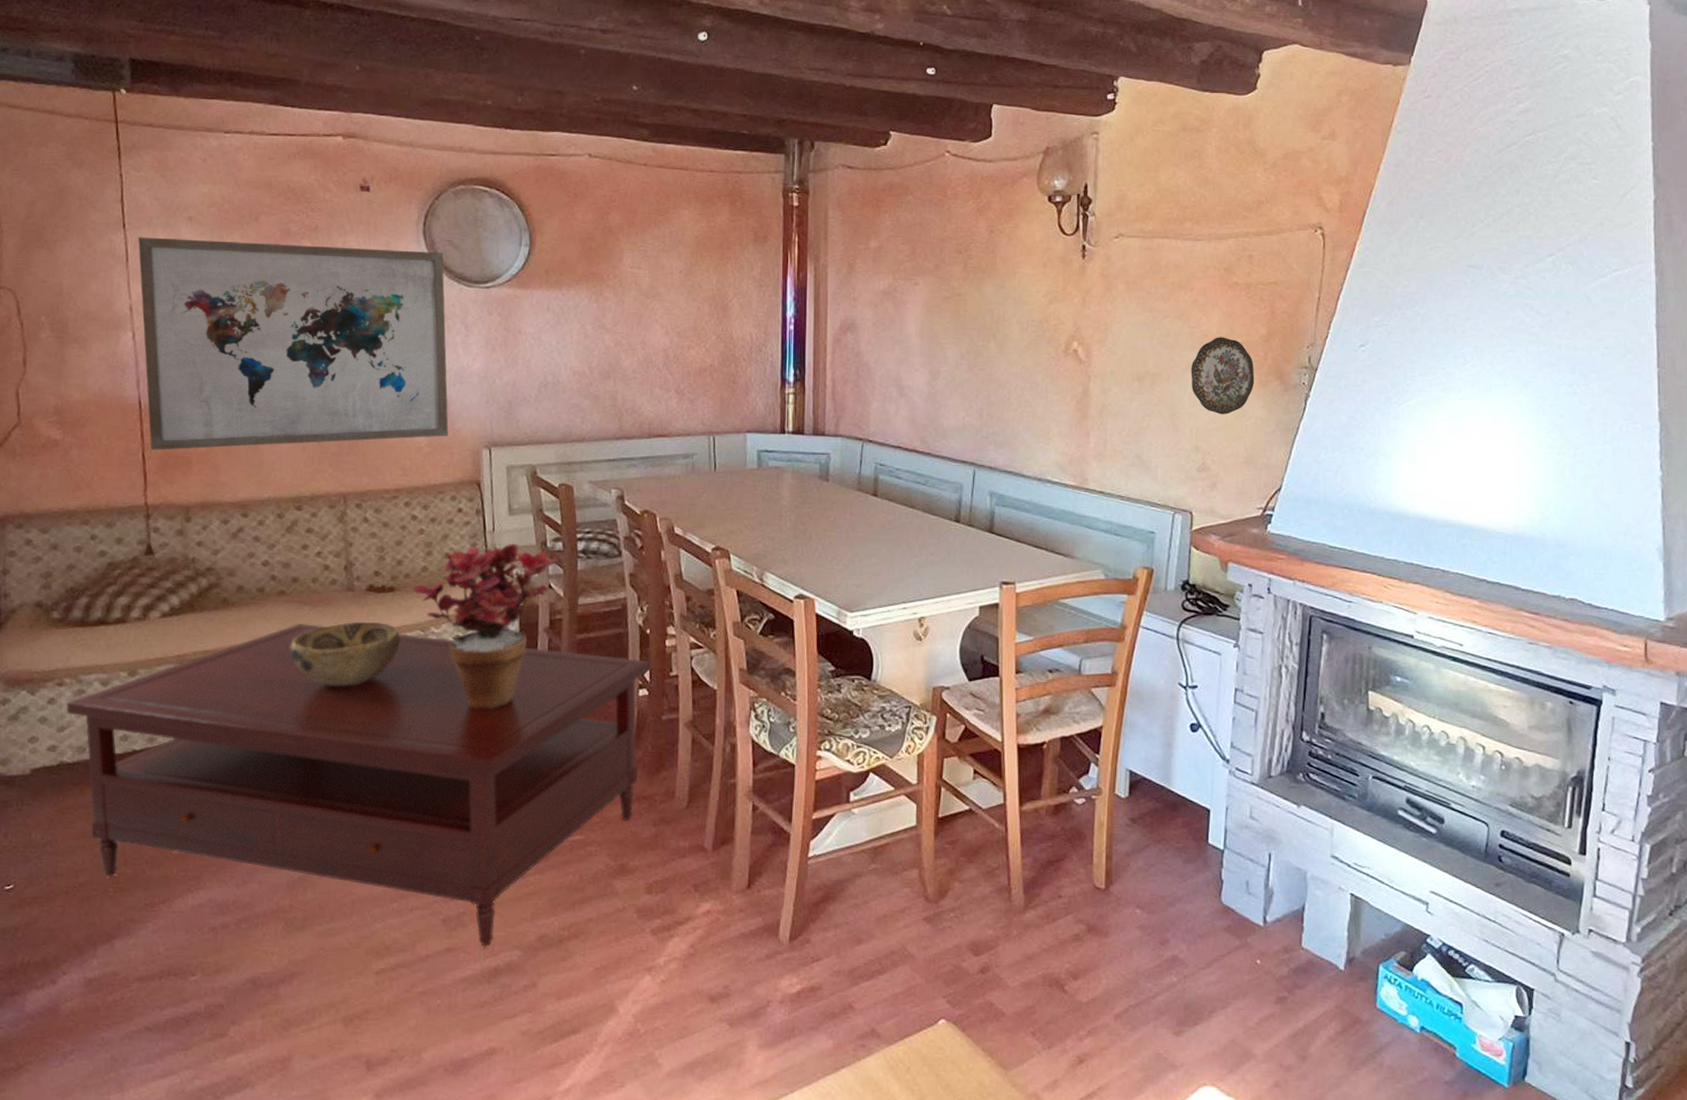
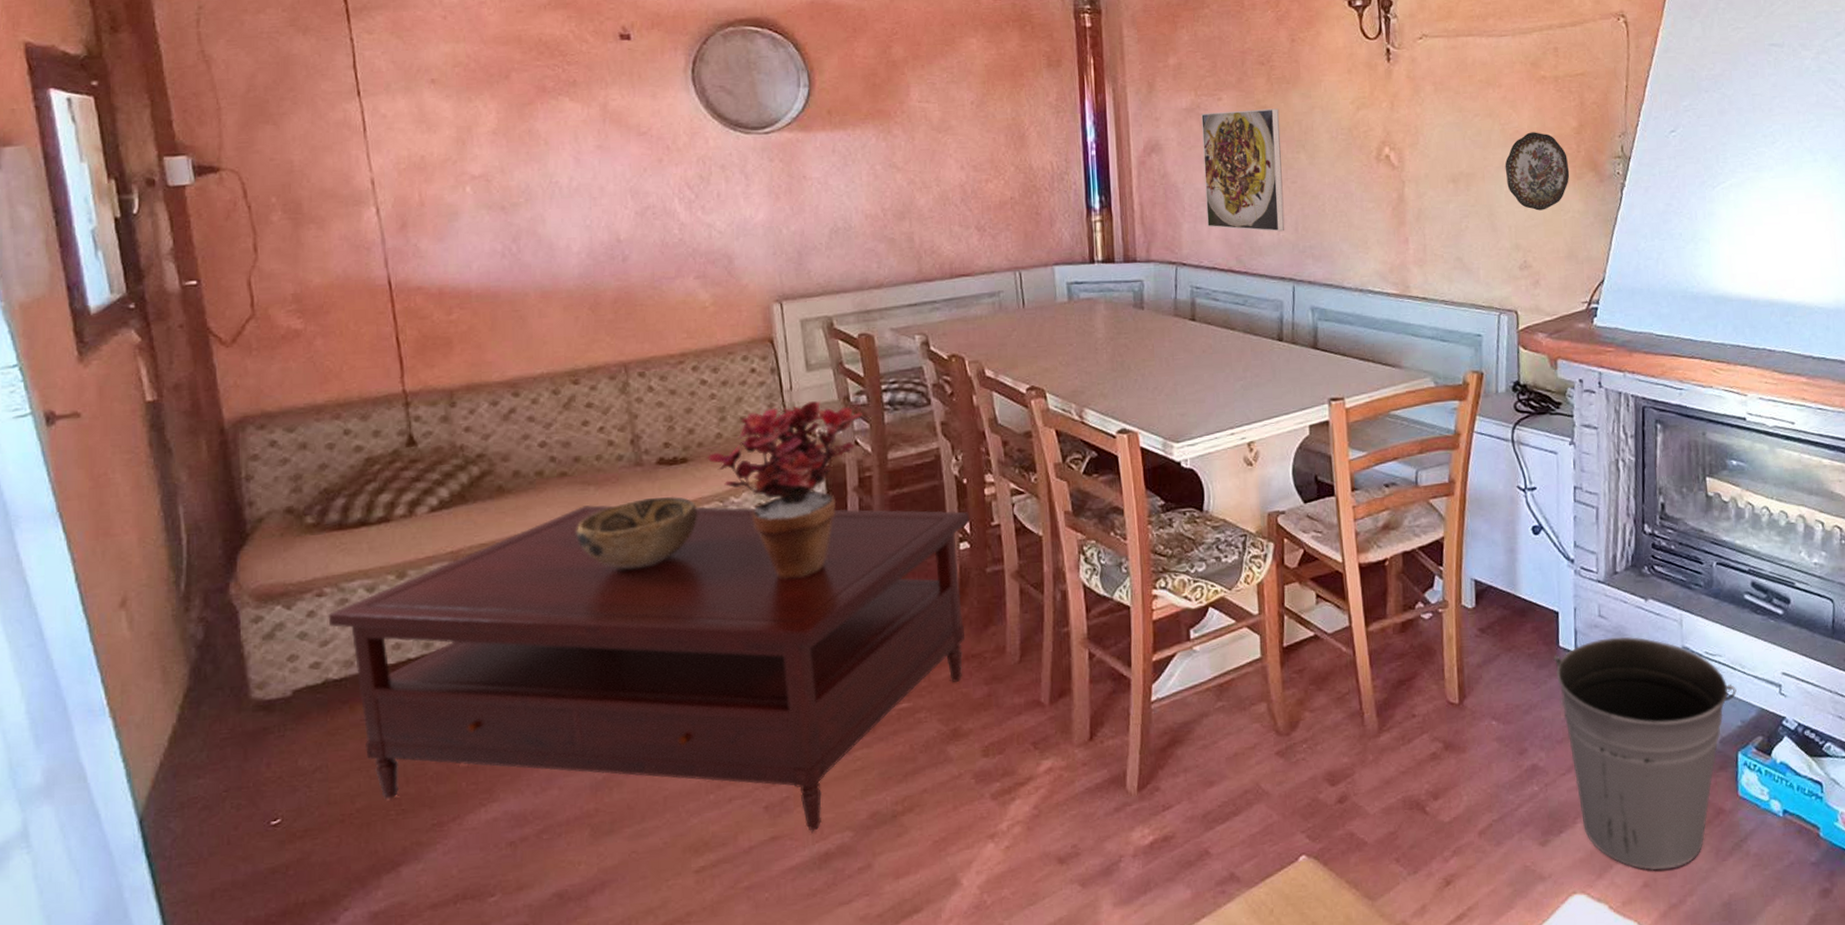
wall art: present [138,237,449,450] -> none [376,99,735,333]
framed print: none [896,296,973,417] -> present [1201,108,1285,232]
bucket: none [1201,840,1383,1072] -> present [1553,637,1737,871]

